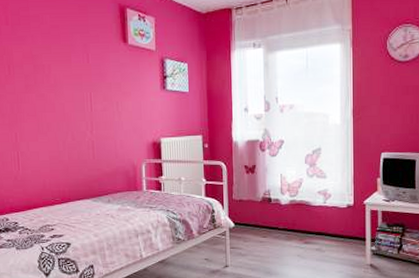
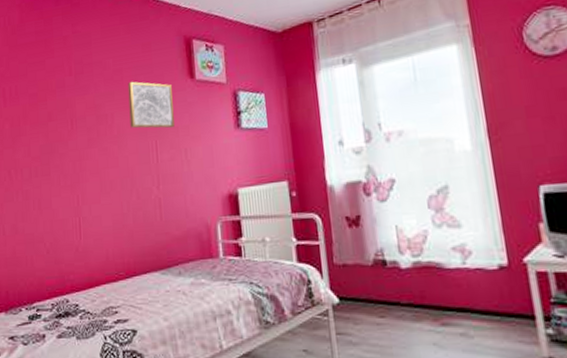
wall art: none [64,38,108,84] -> present [127,81,175,129]

